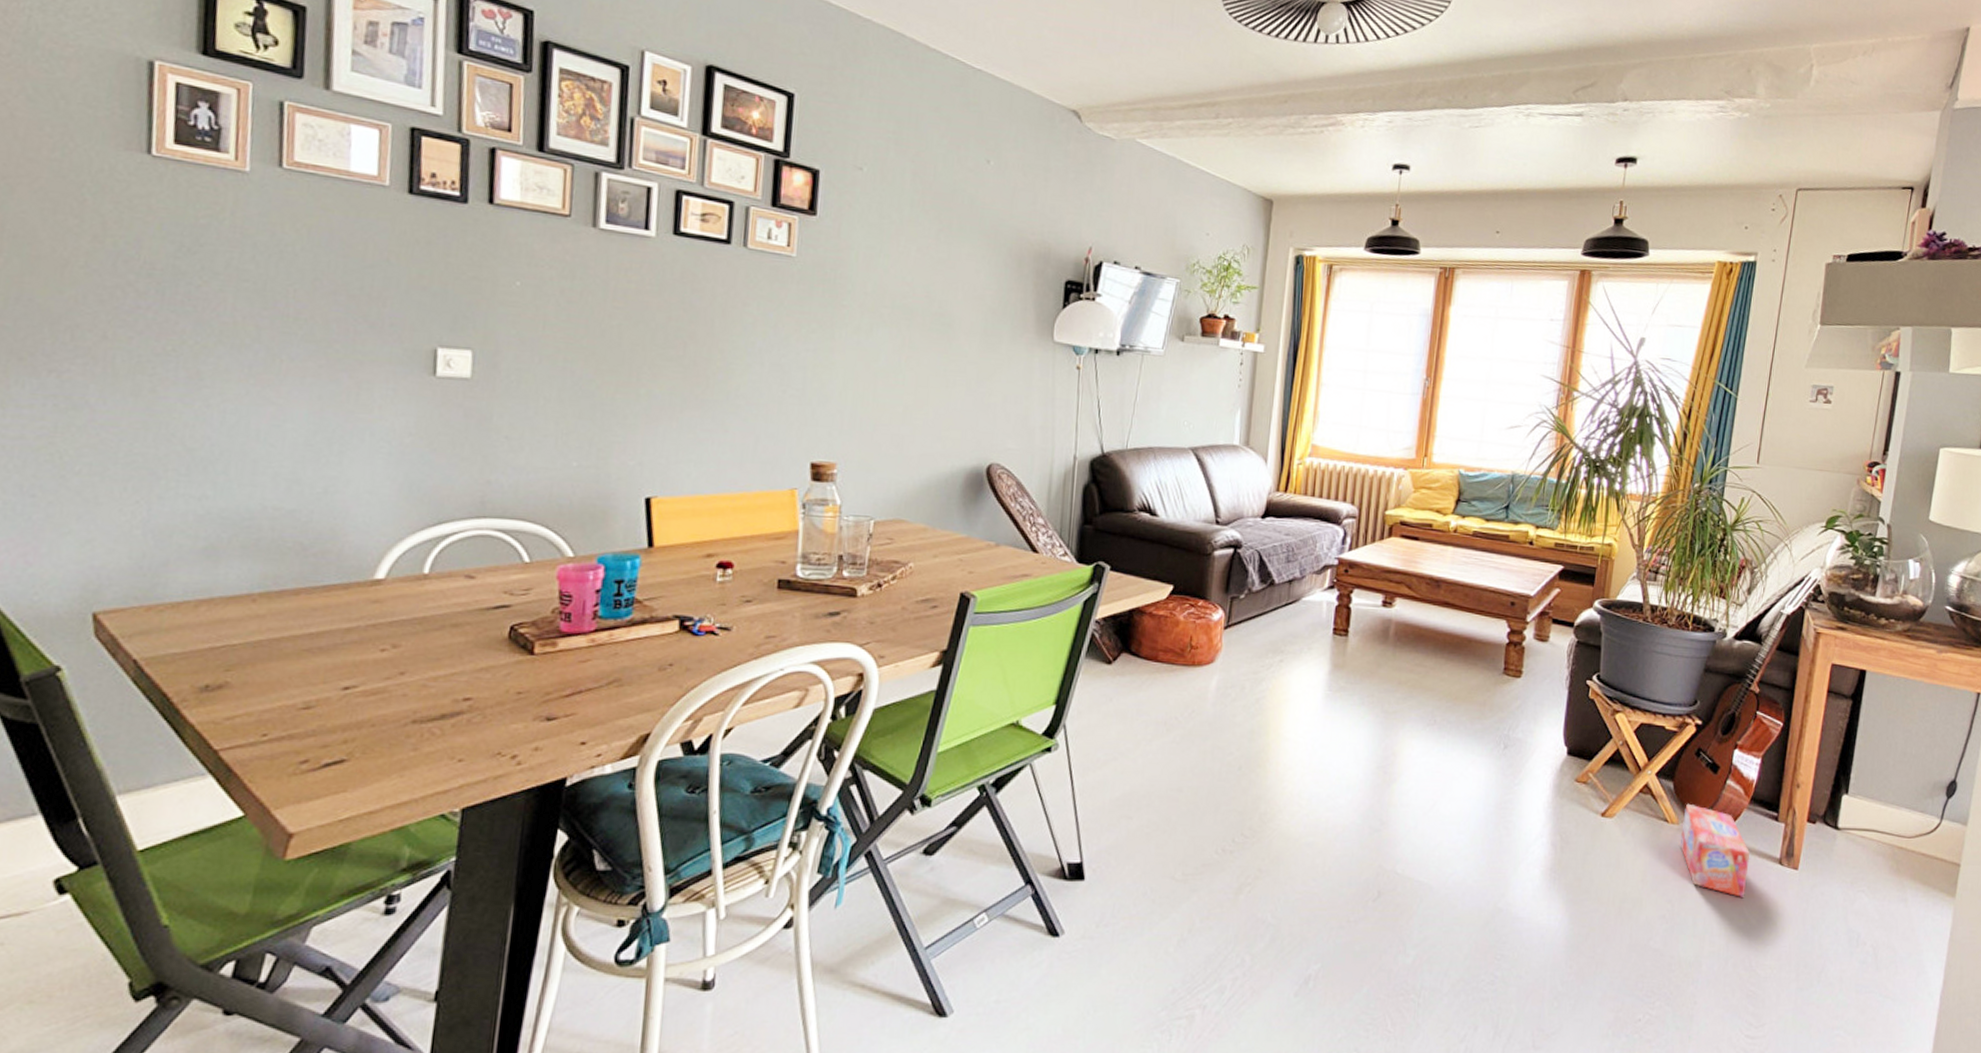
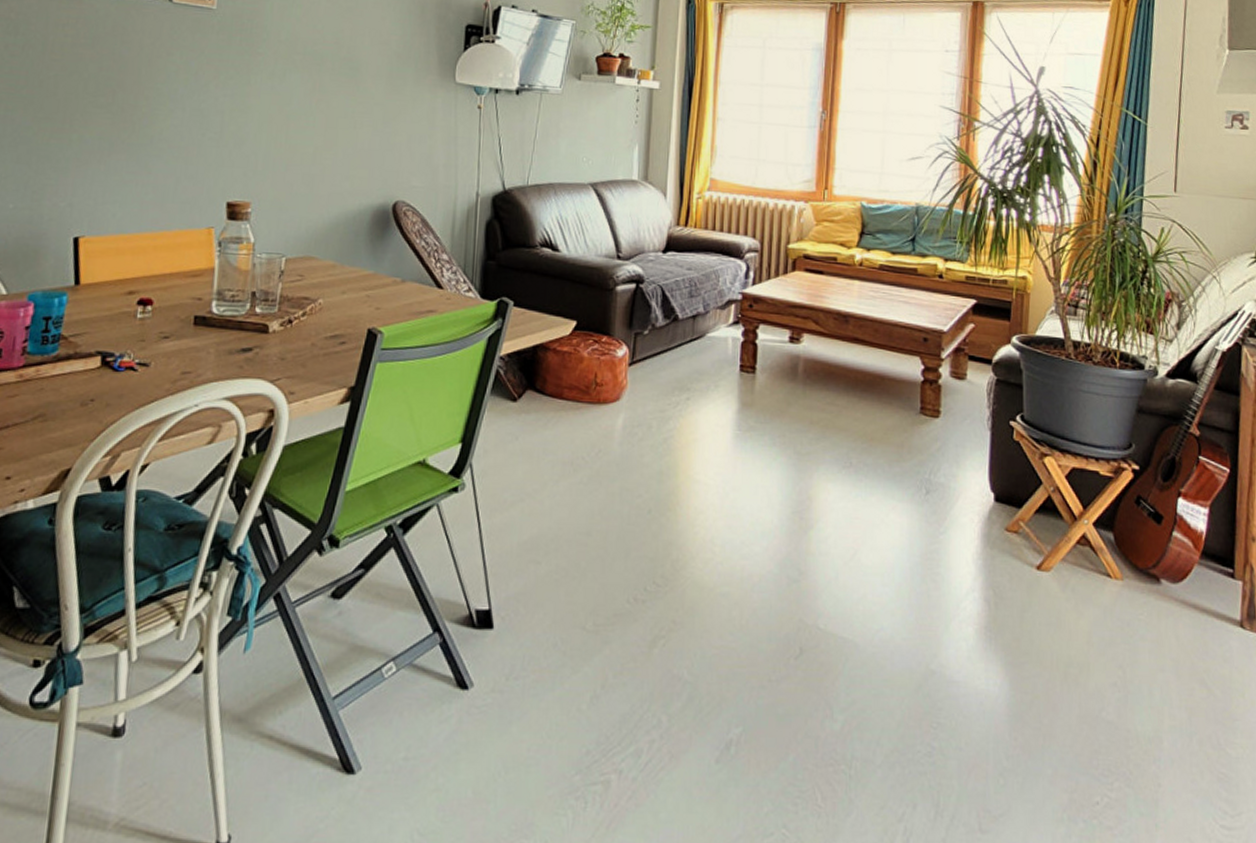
box: present [1680,803,1750,897] -> none [1126,557,1207,664]

